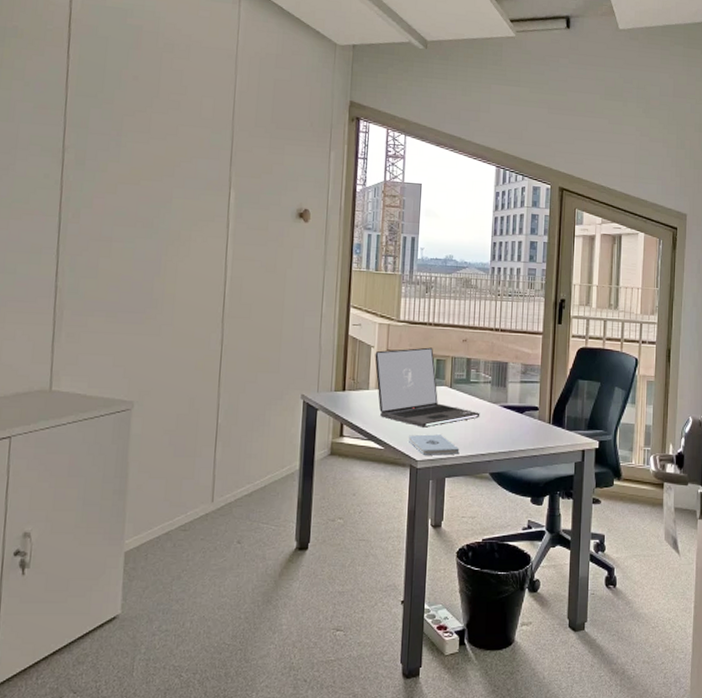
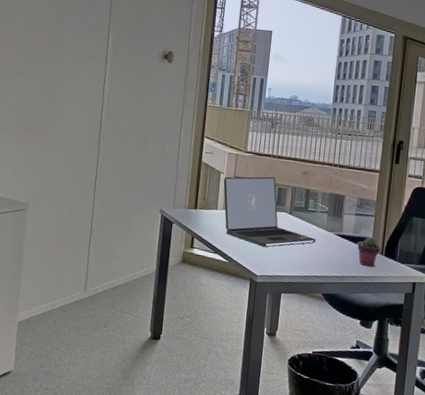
notepad: present [409,434,460,455] -> none [250,252,296,274]
potted succulent: none [524,405,547,437] -> present [357,237,380,267]

